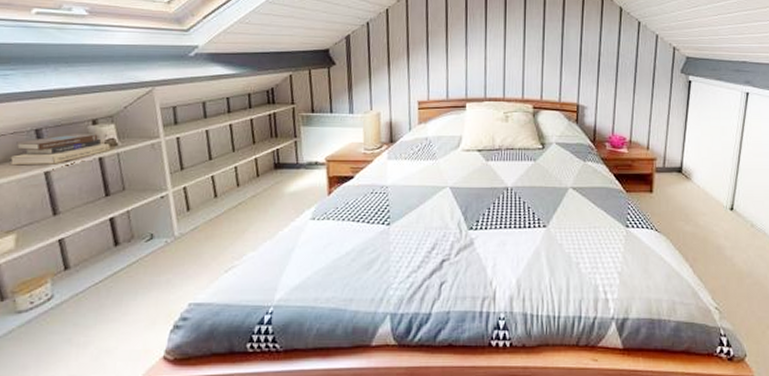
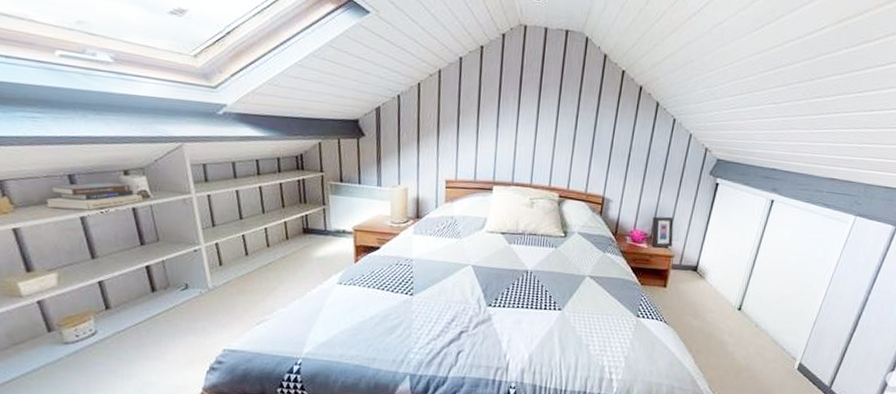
picture frame: none [630,118,653,151] -> present [651,216,674,248]

